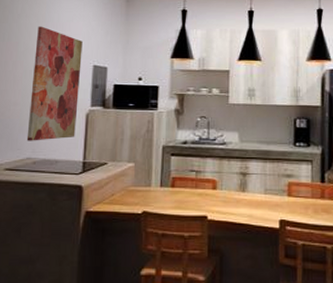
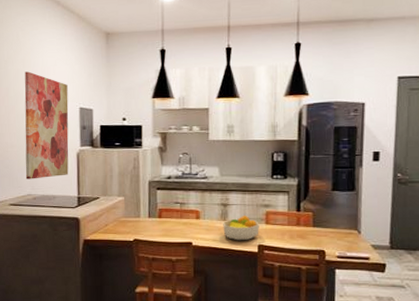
fruit bowl: none [242,185,281,215] -> present [223,215,259,241]

